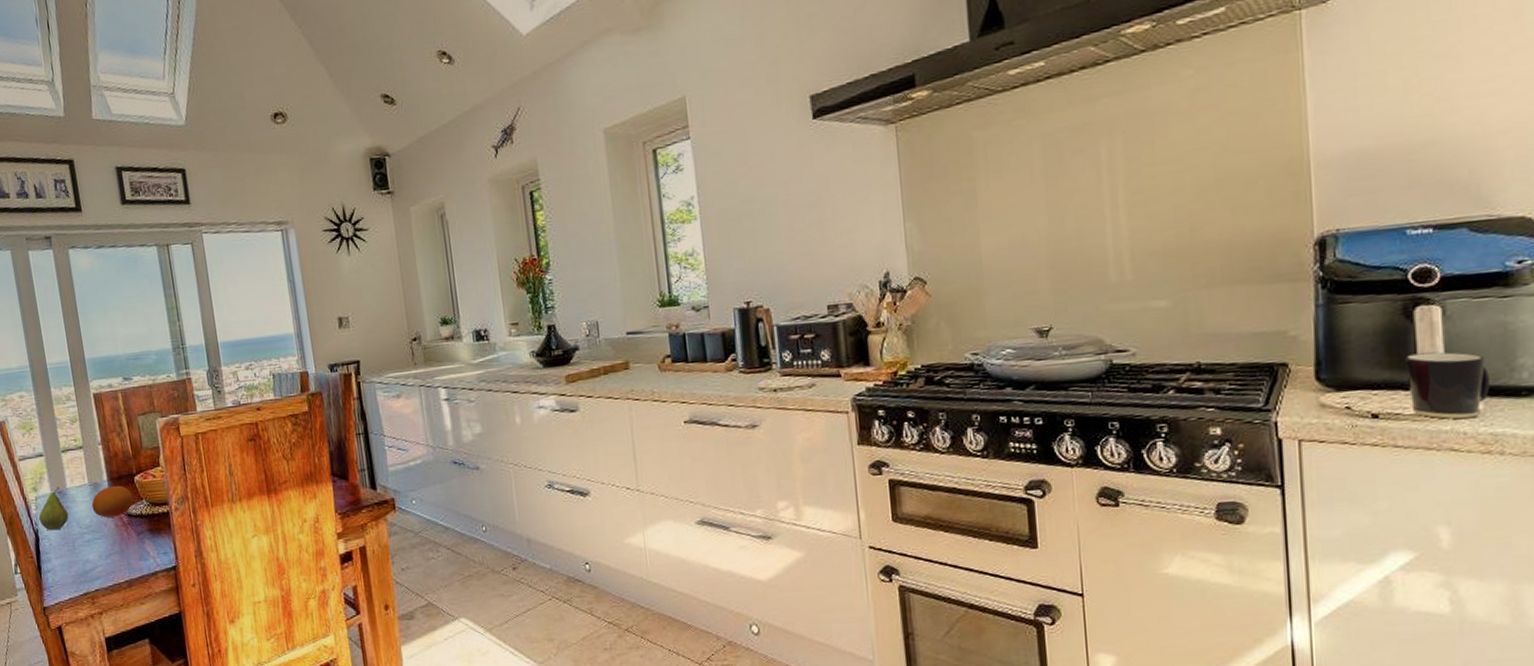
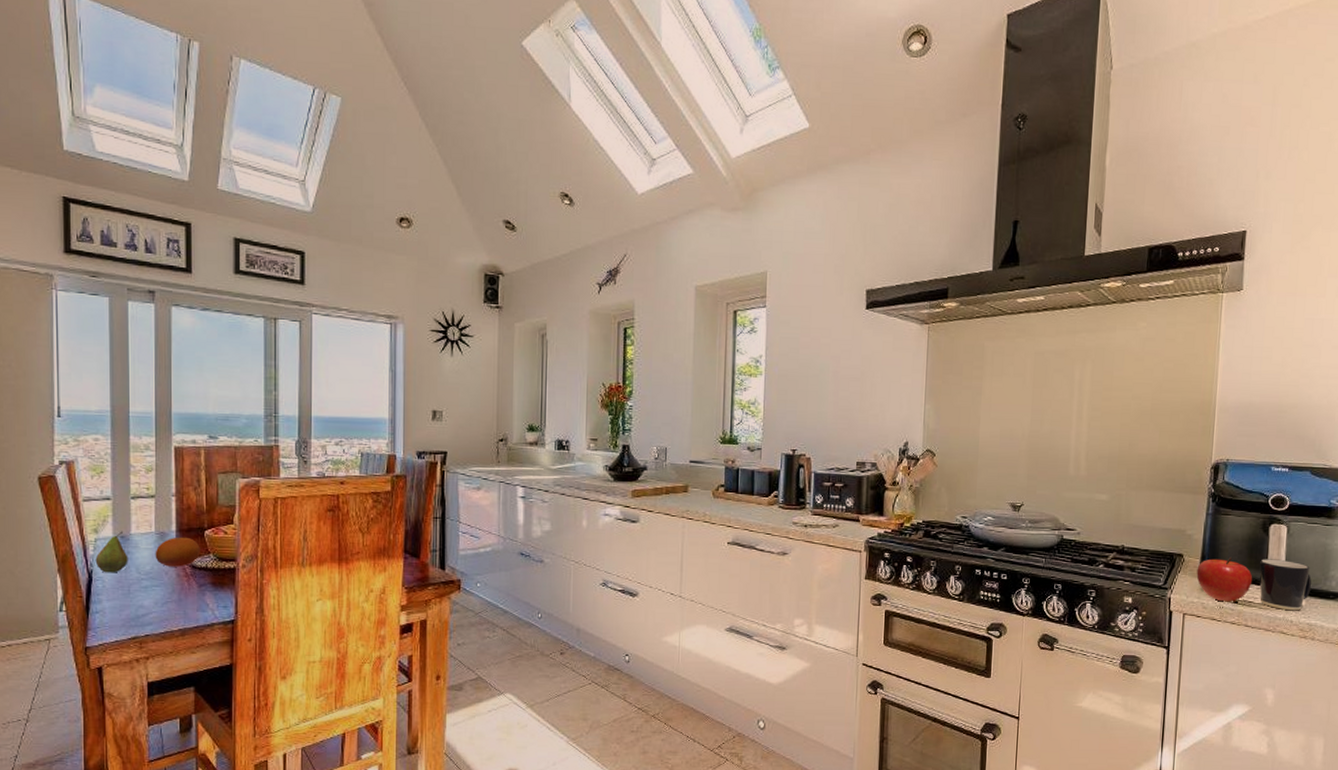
fruit: none [1311,357,1398,419] -> present [1196,556,1253,602]

